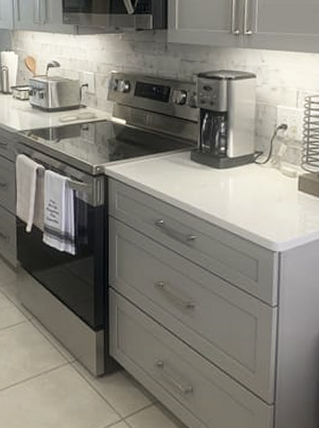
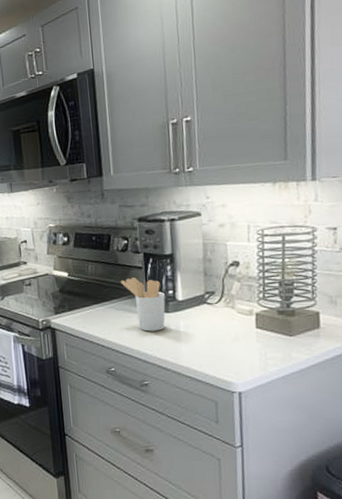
utensil holder: none [177,132,217,186] -> present [121,278,166,332]

